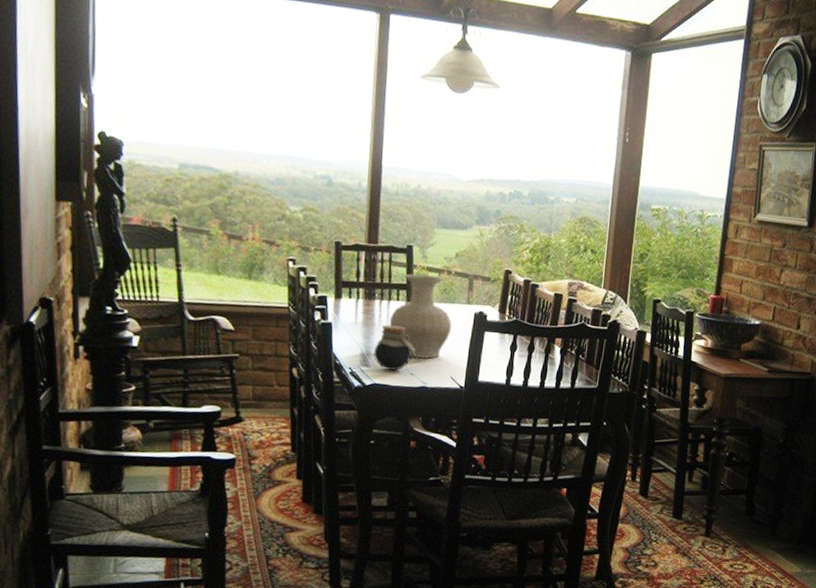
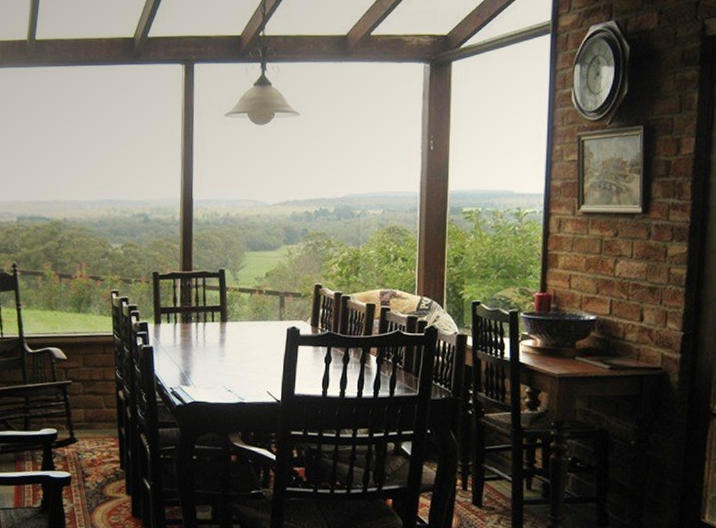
jar: present [374,325,417,371] -> none [193,345,233,388]
vase: present [389,273,452,359] -> none [206,296,266,375]

